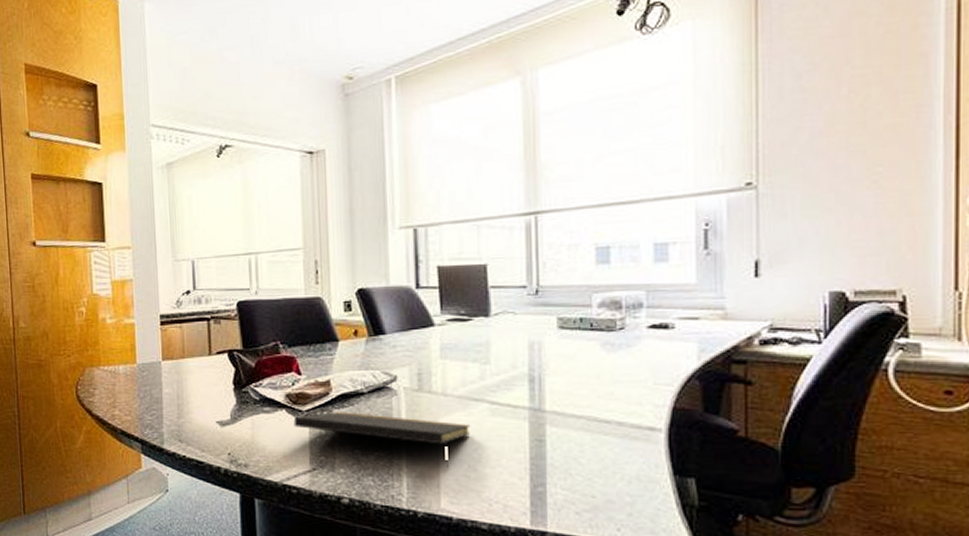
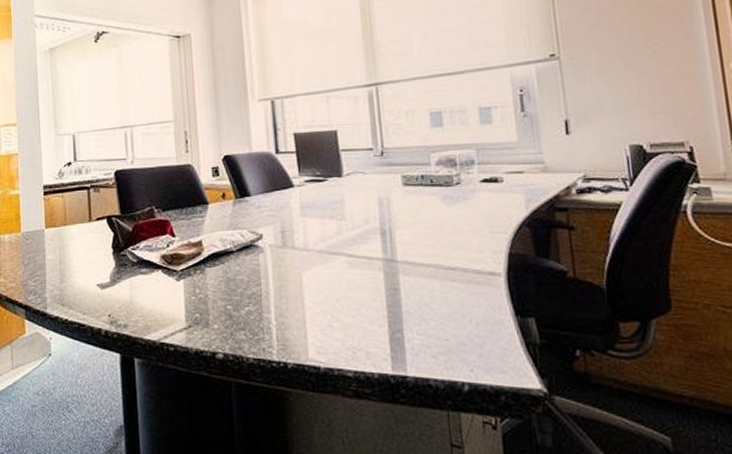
notepad: present [293,412,471,468] -> none [169,270,332,319]

